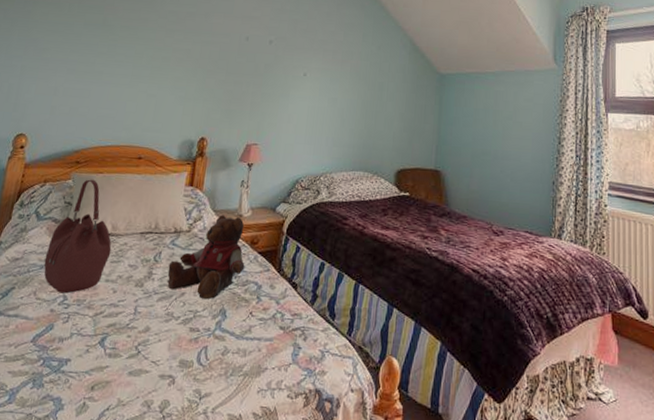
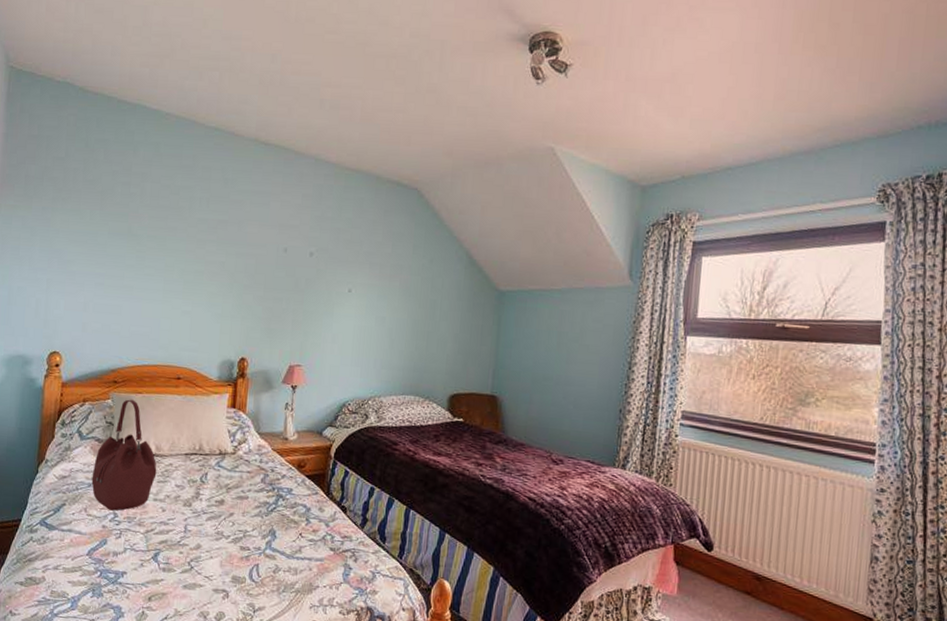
teddy bear: present [167,215,245,300] -> none [215,437,293,520]

